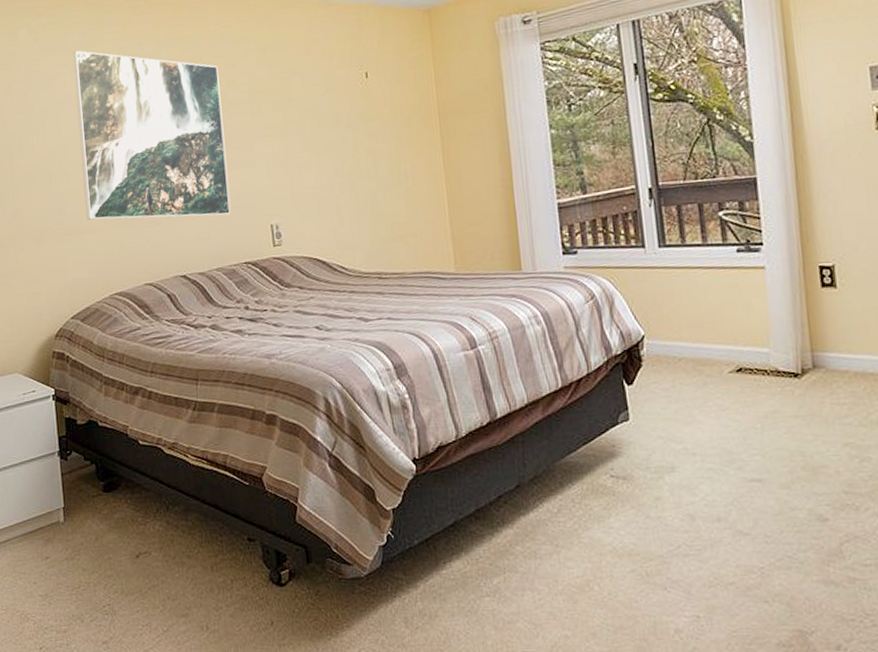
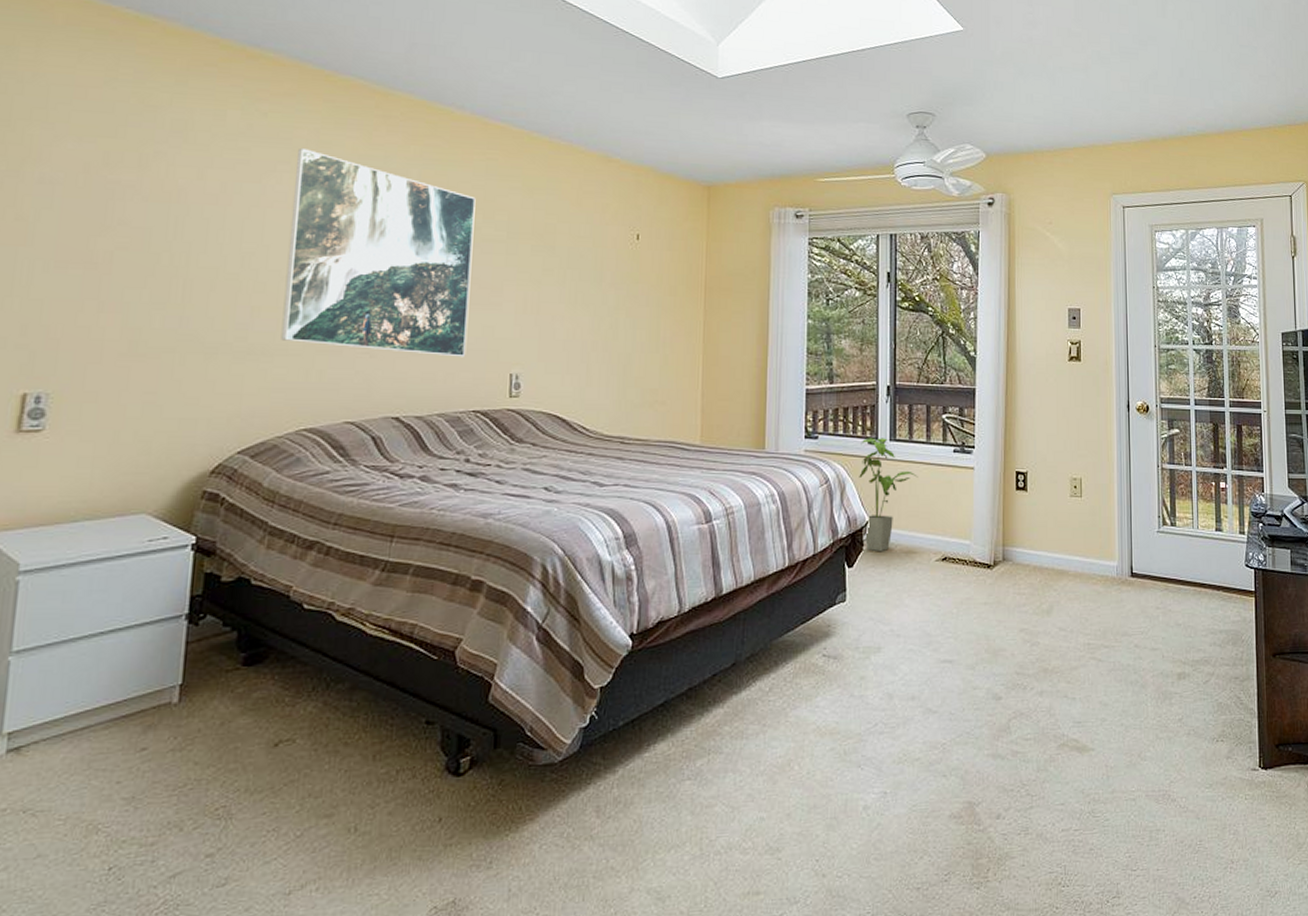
house plant: none [625,245,697,367] -> present [859,438,918,552]

